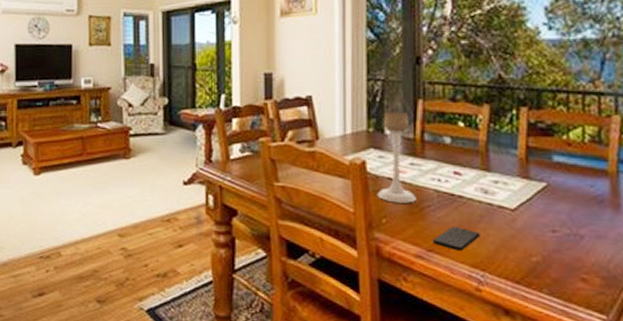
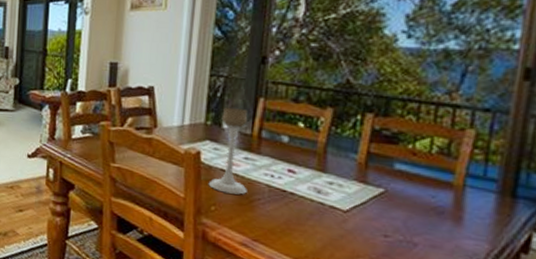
smartphone: present [433,227,480,251] -> none [259,221,308,244]

